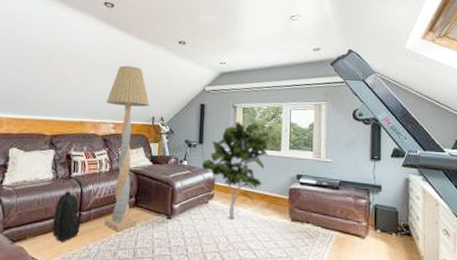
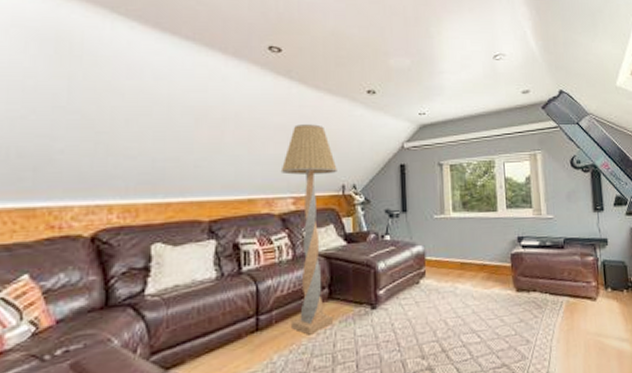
backpack: present [51,191,81,242] -> none [220,291,260,359]
indoor plant: present [202,122,269,219] -> none [408,181,483,299]

